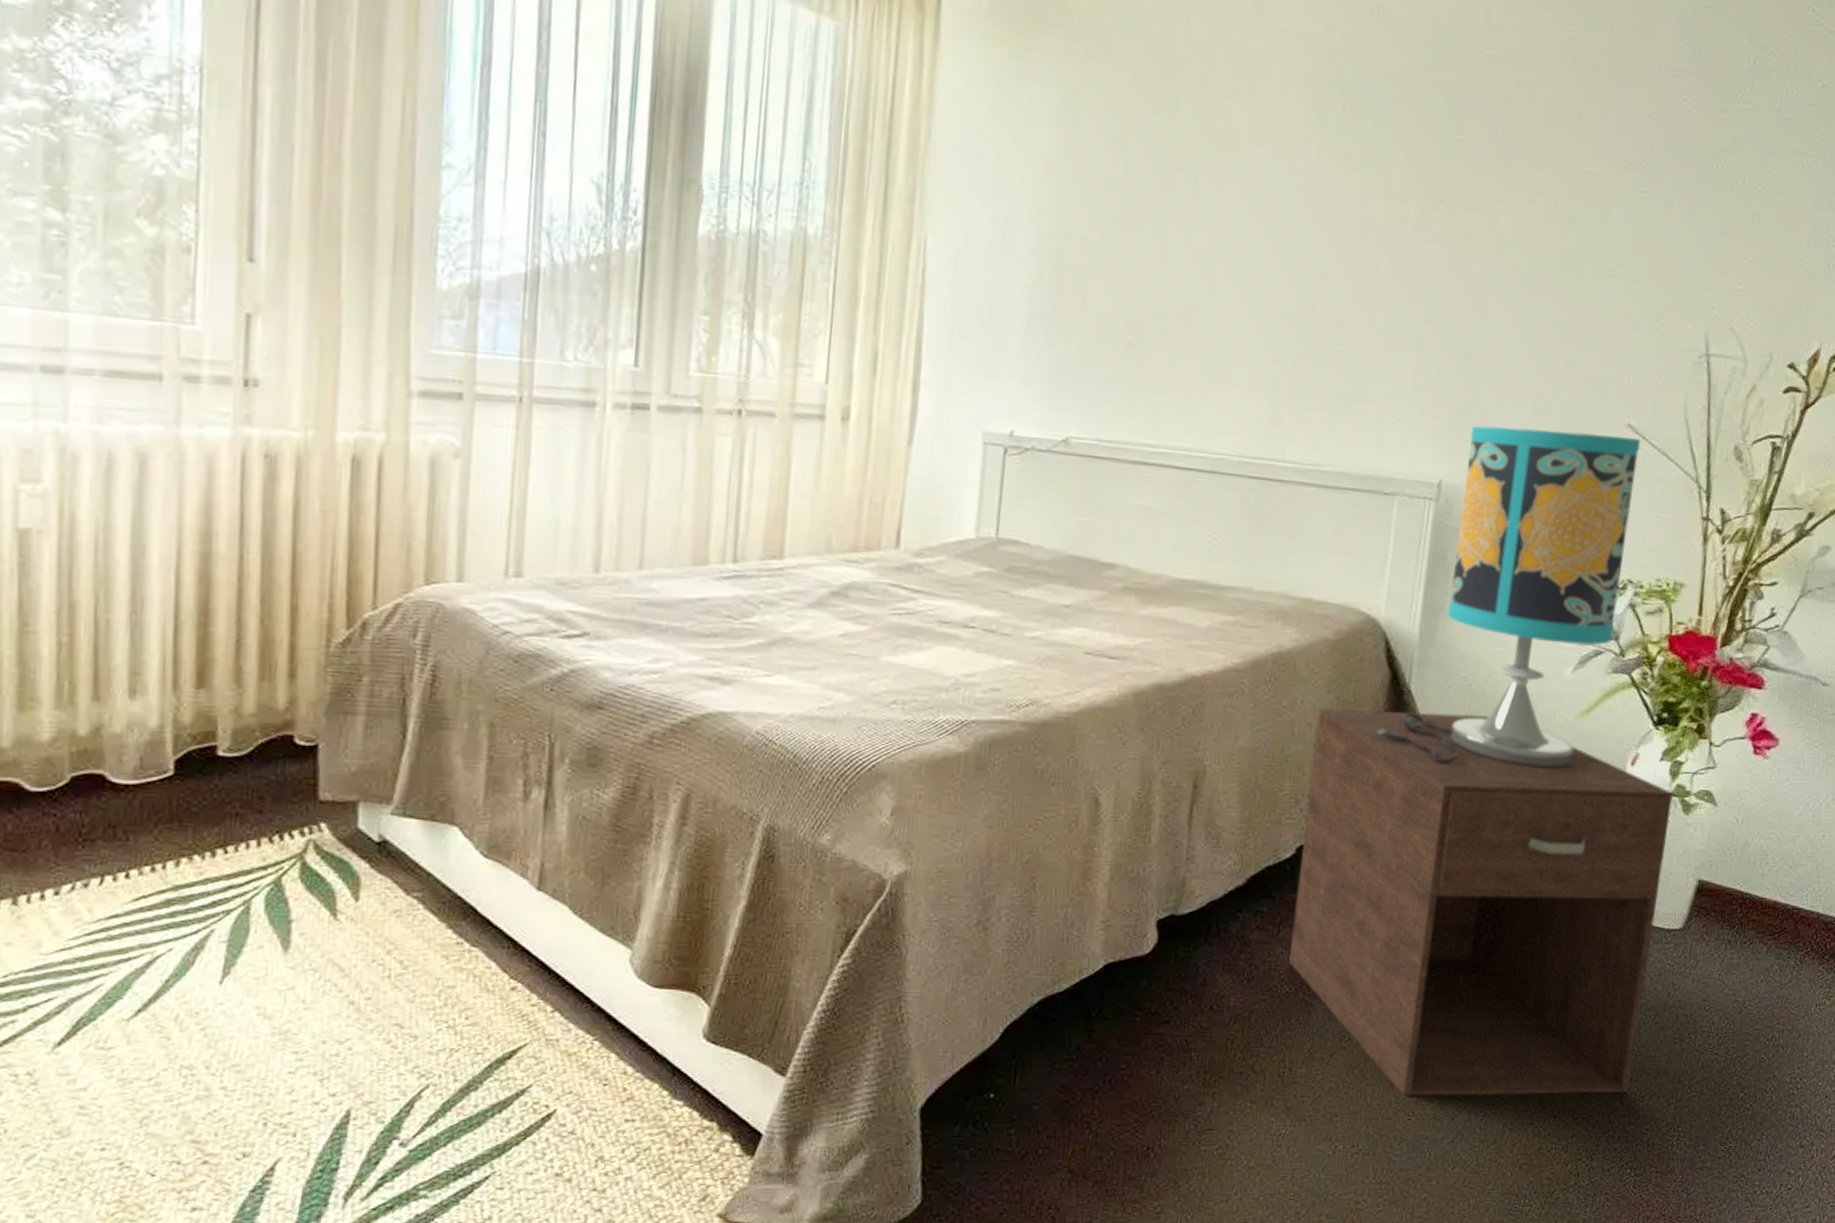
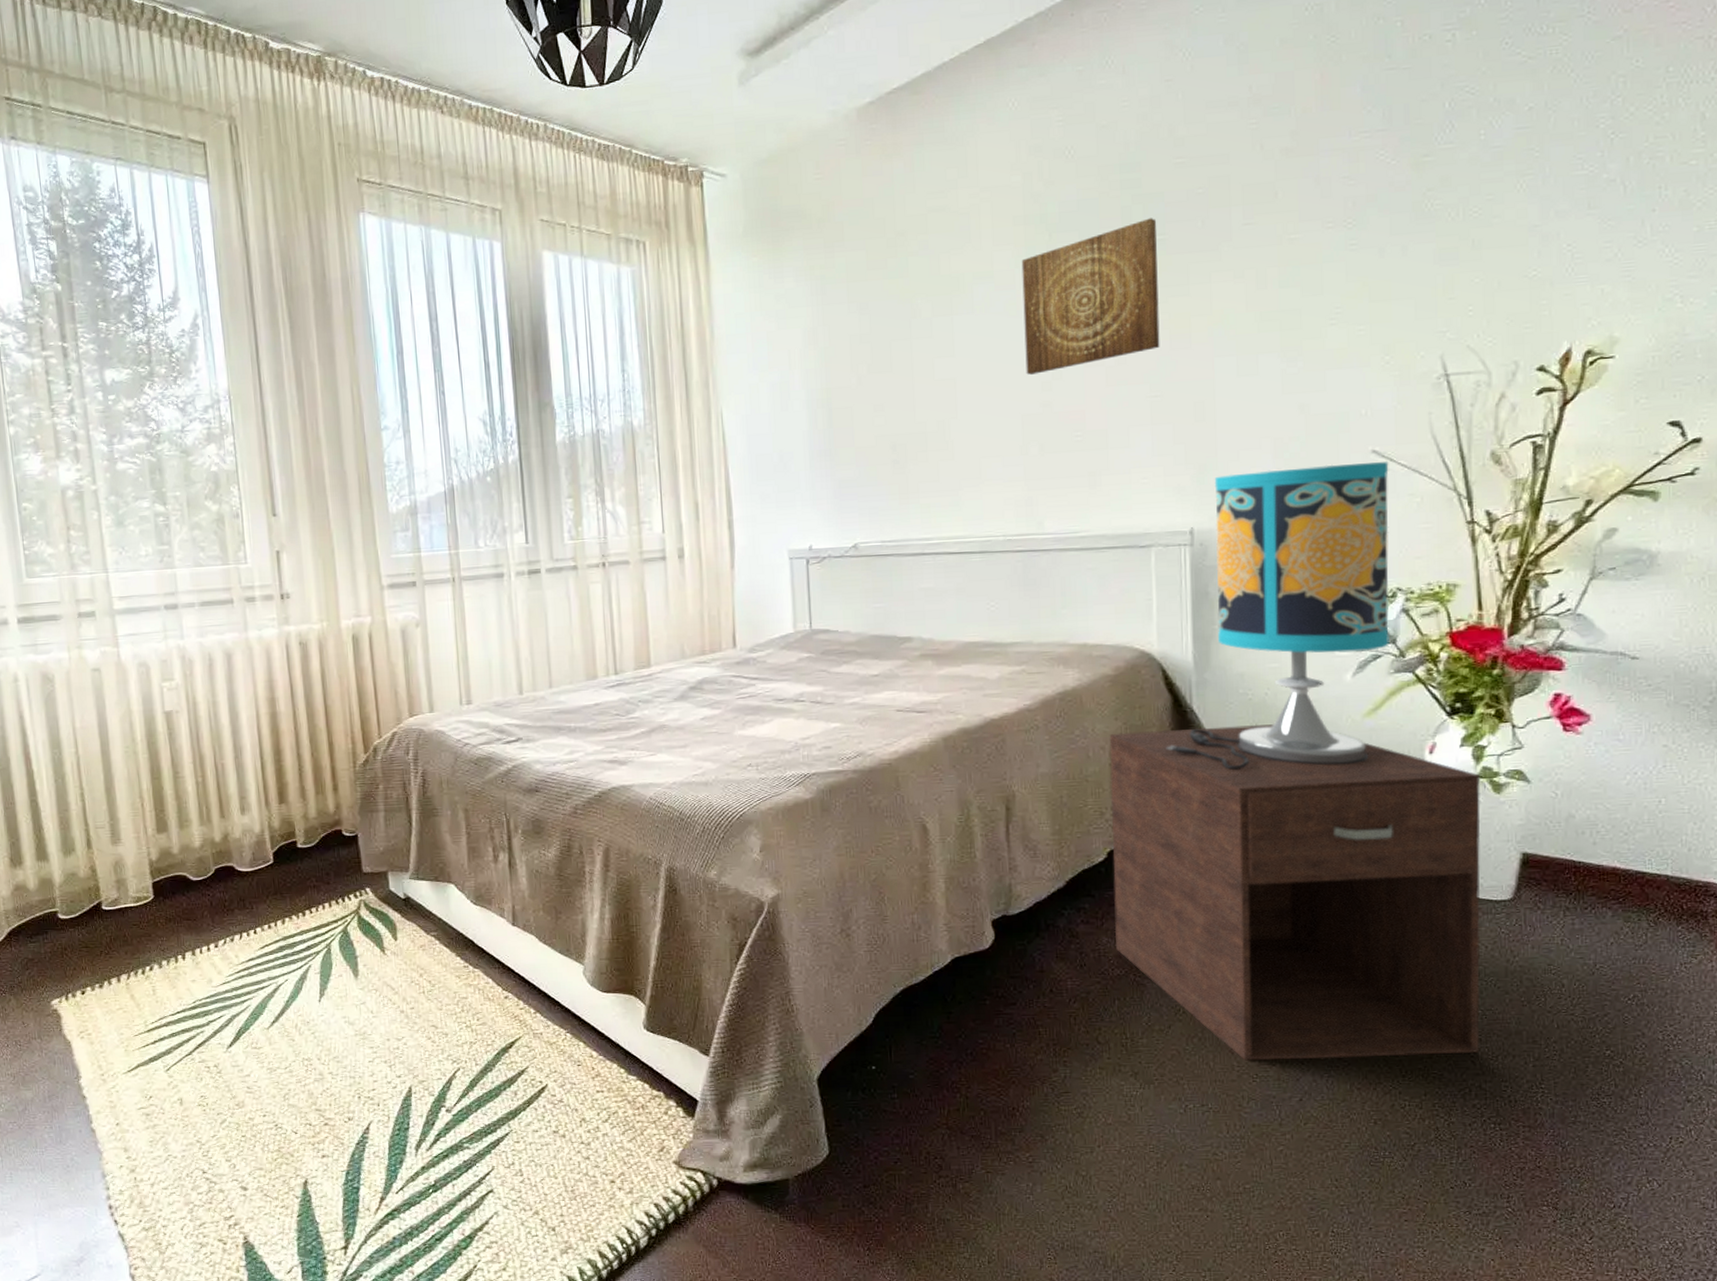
wall art: none [1293,111,1457,269] -> present [1021,218,1160,375]

